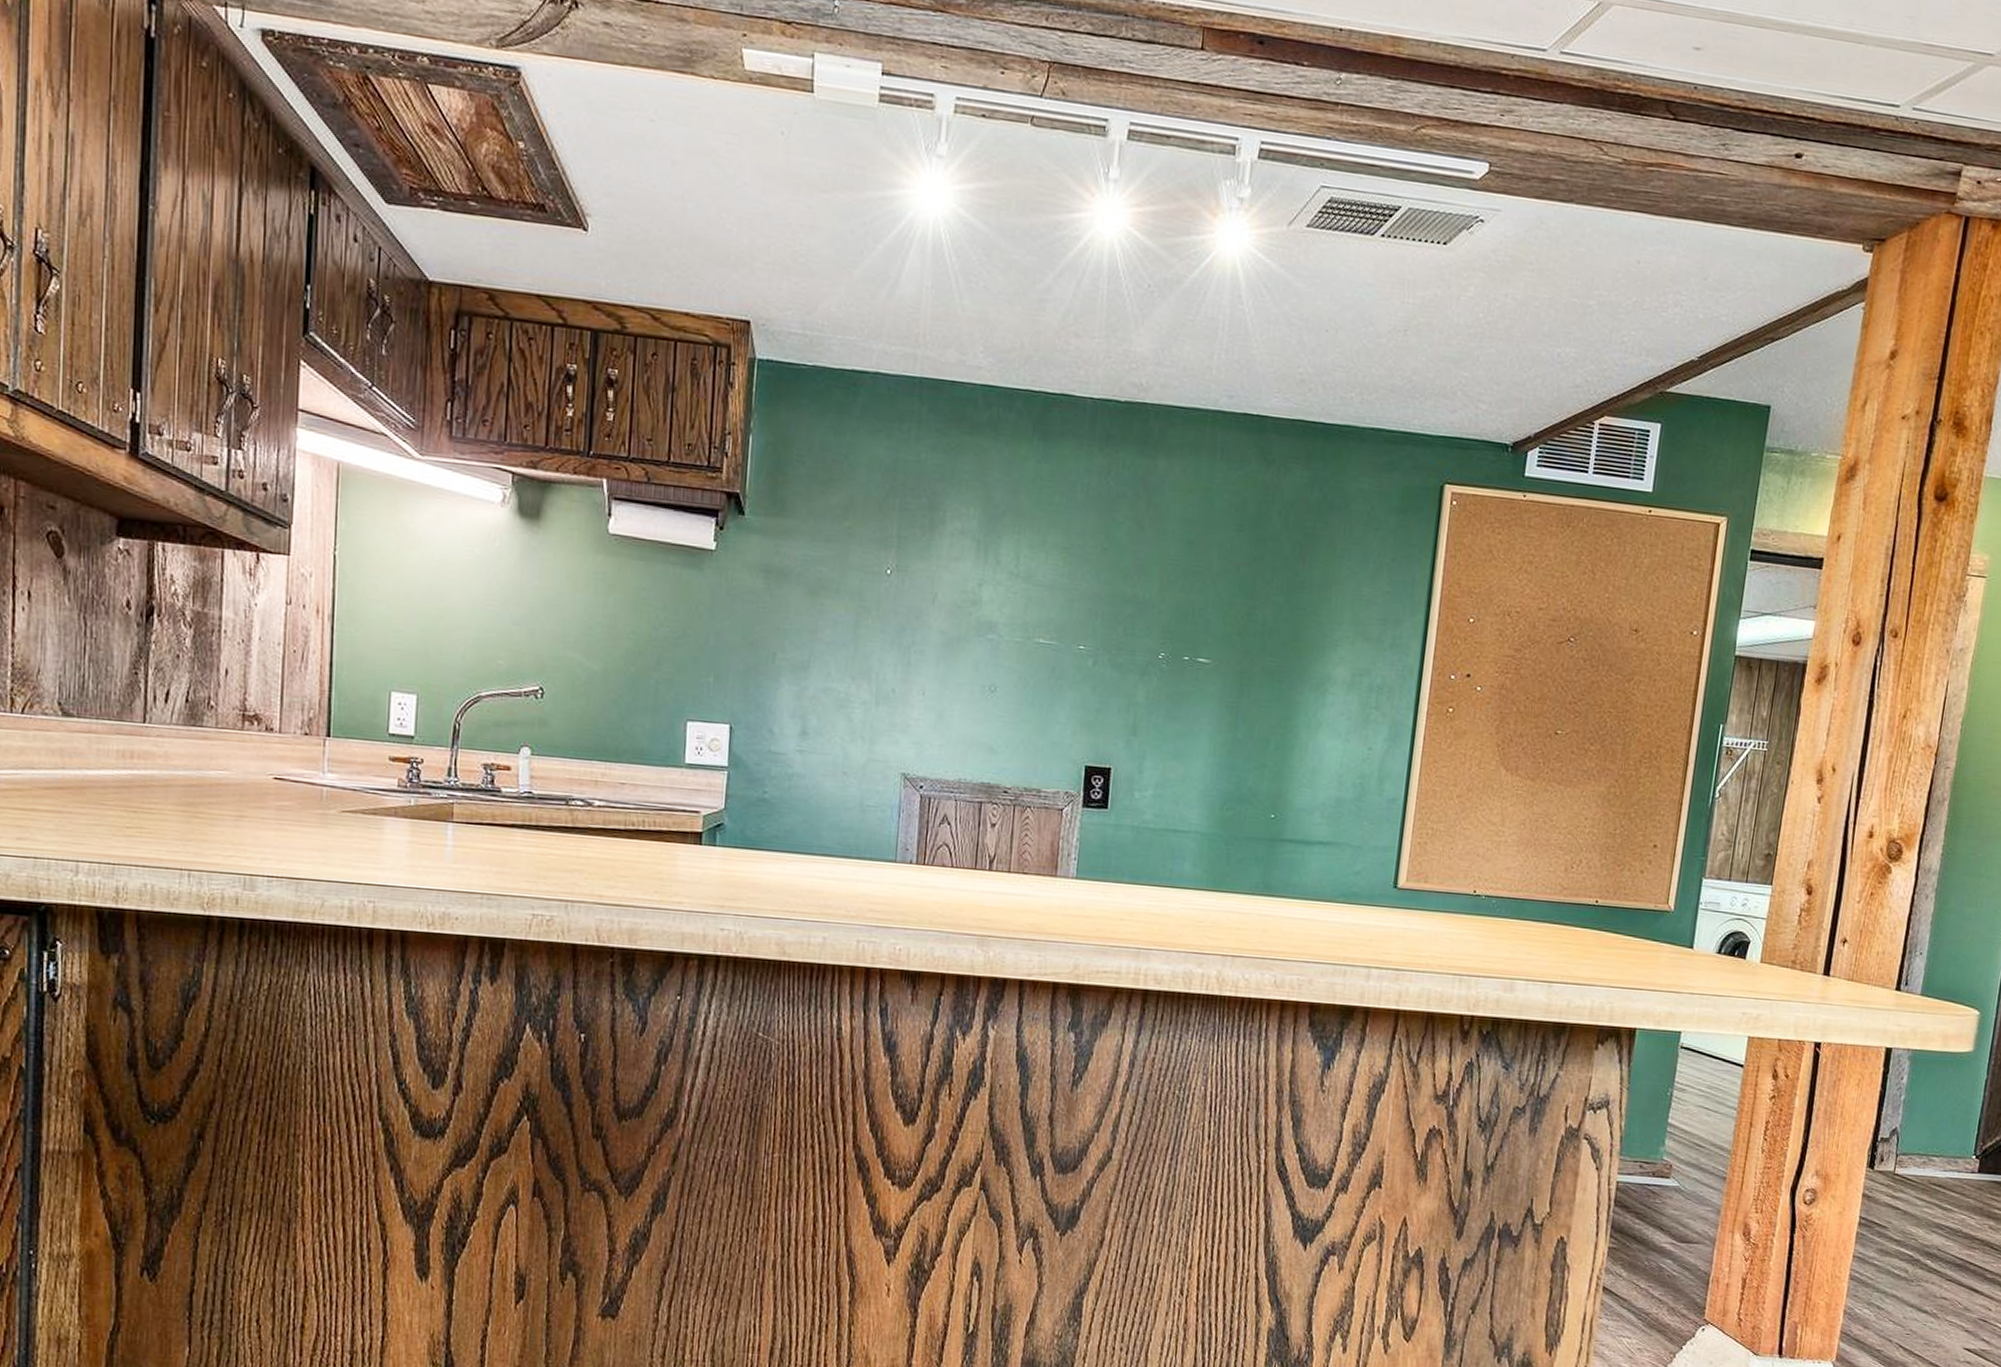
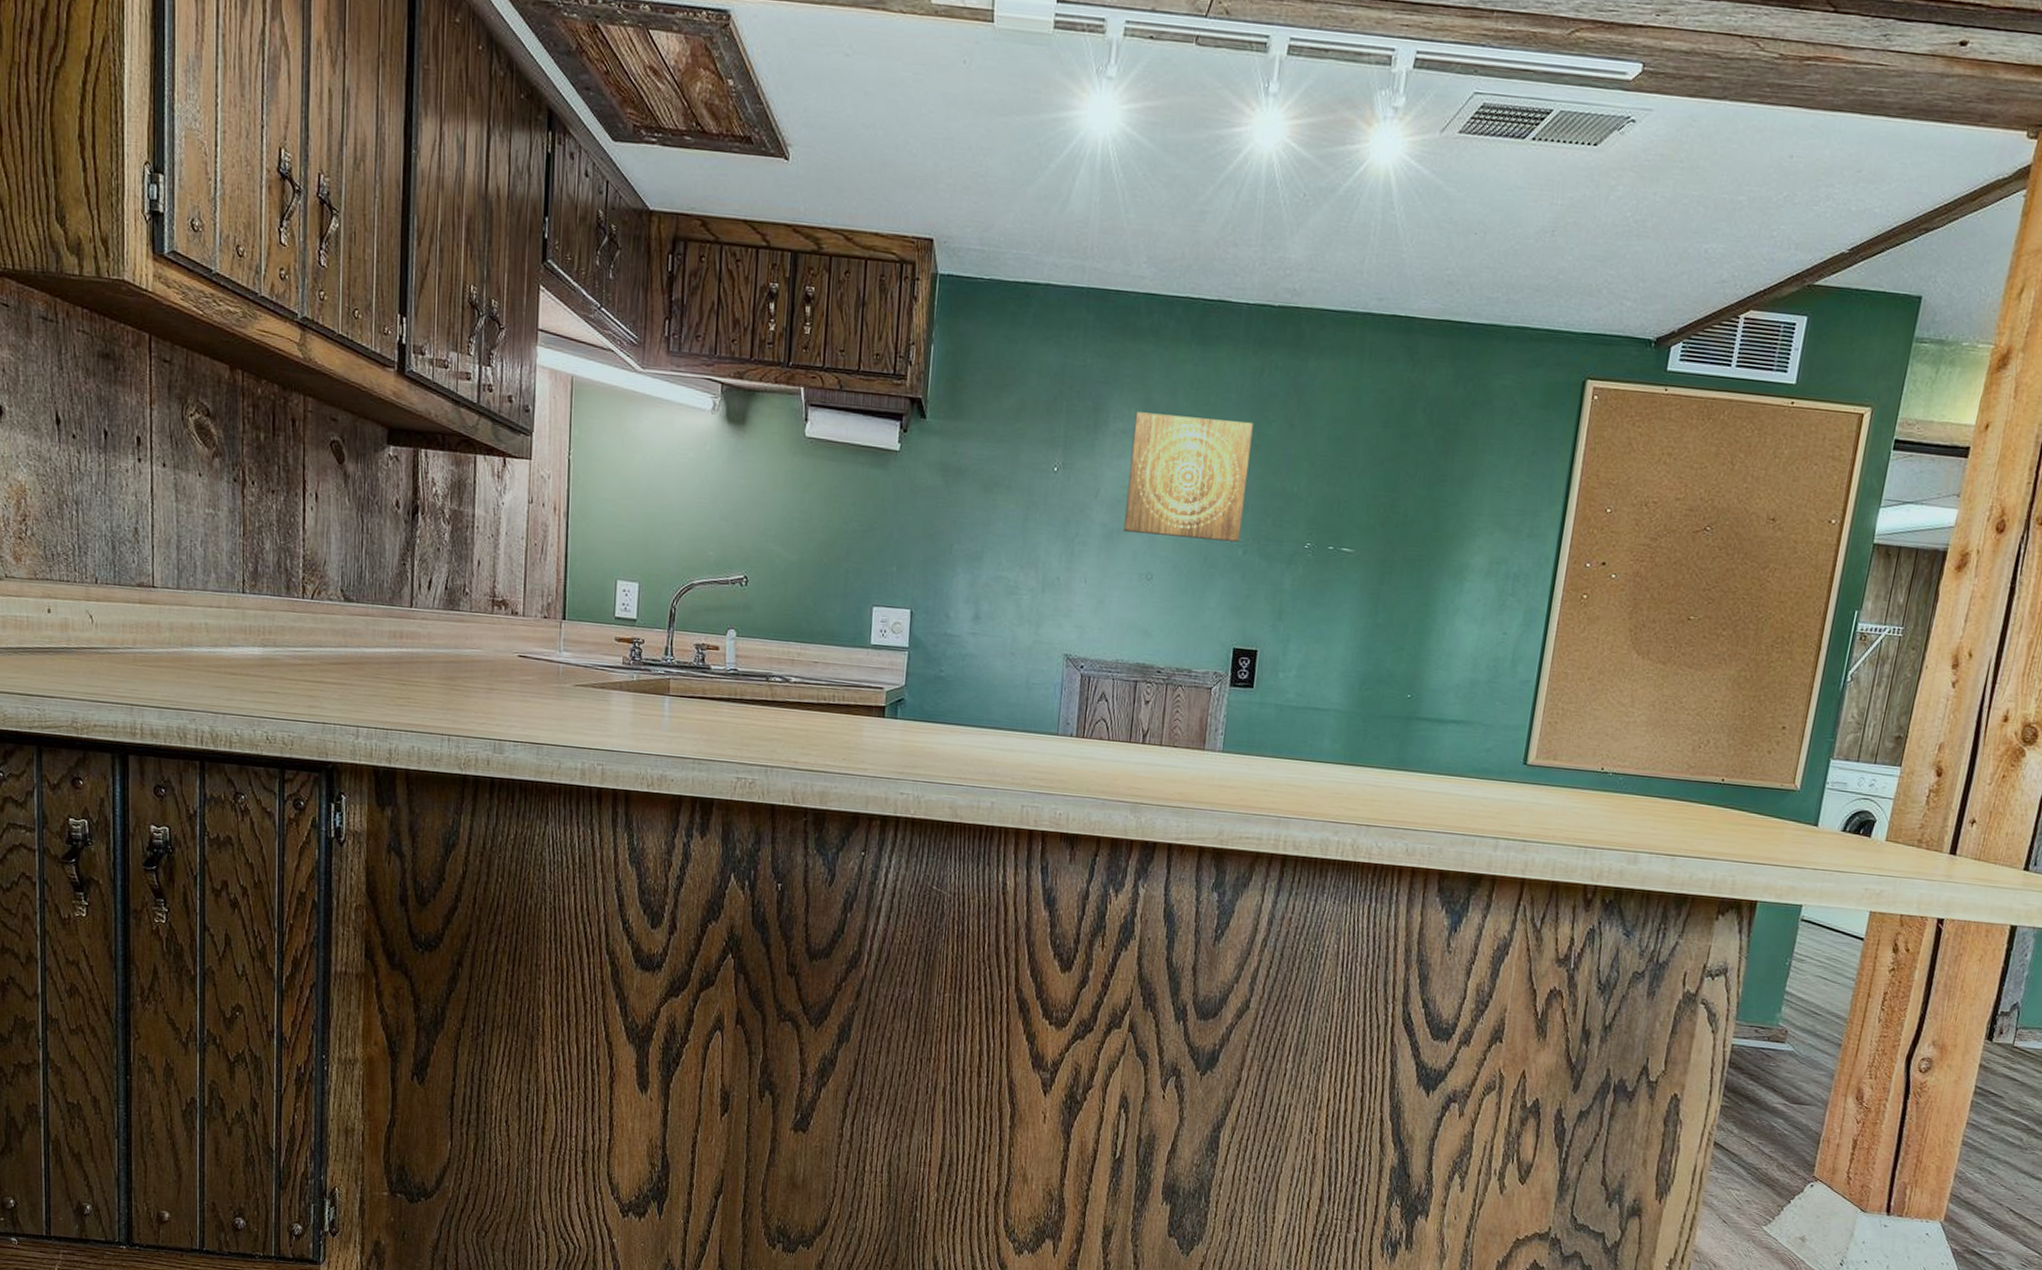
wall art: none [963,511,1101,652] -> present [1123,412,1254,542]

